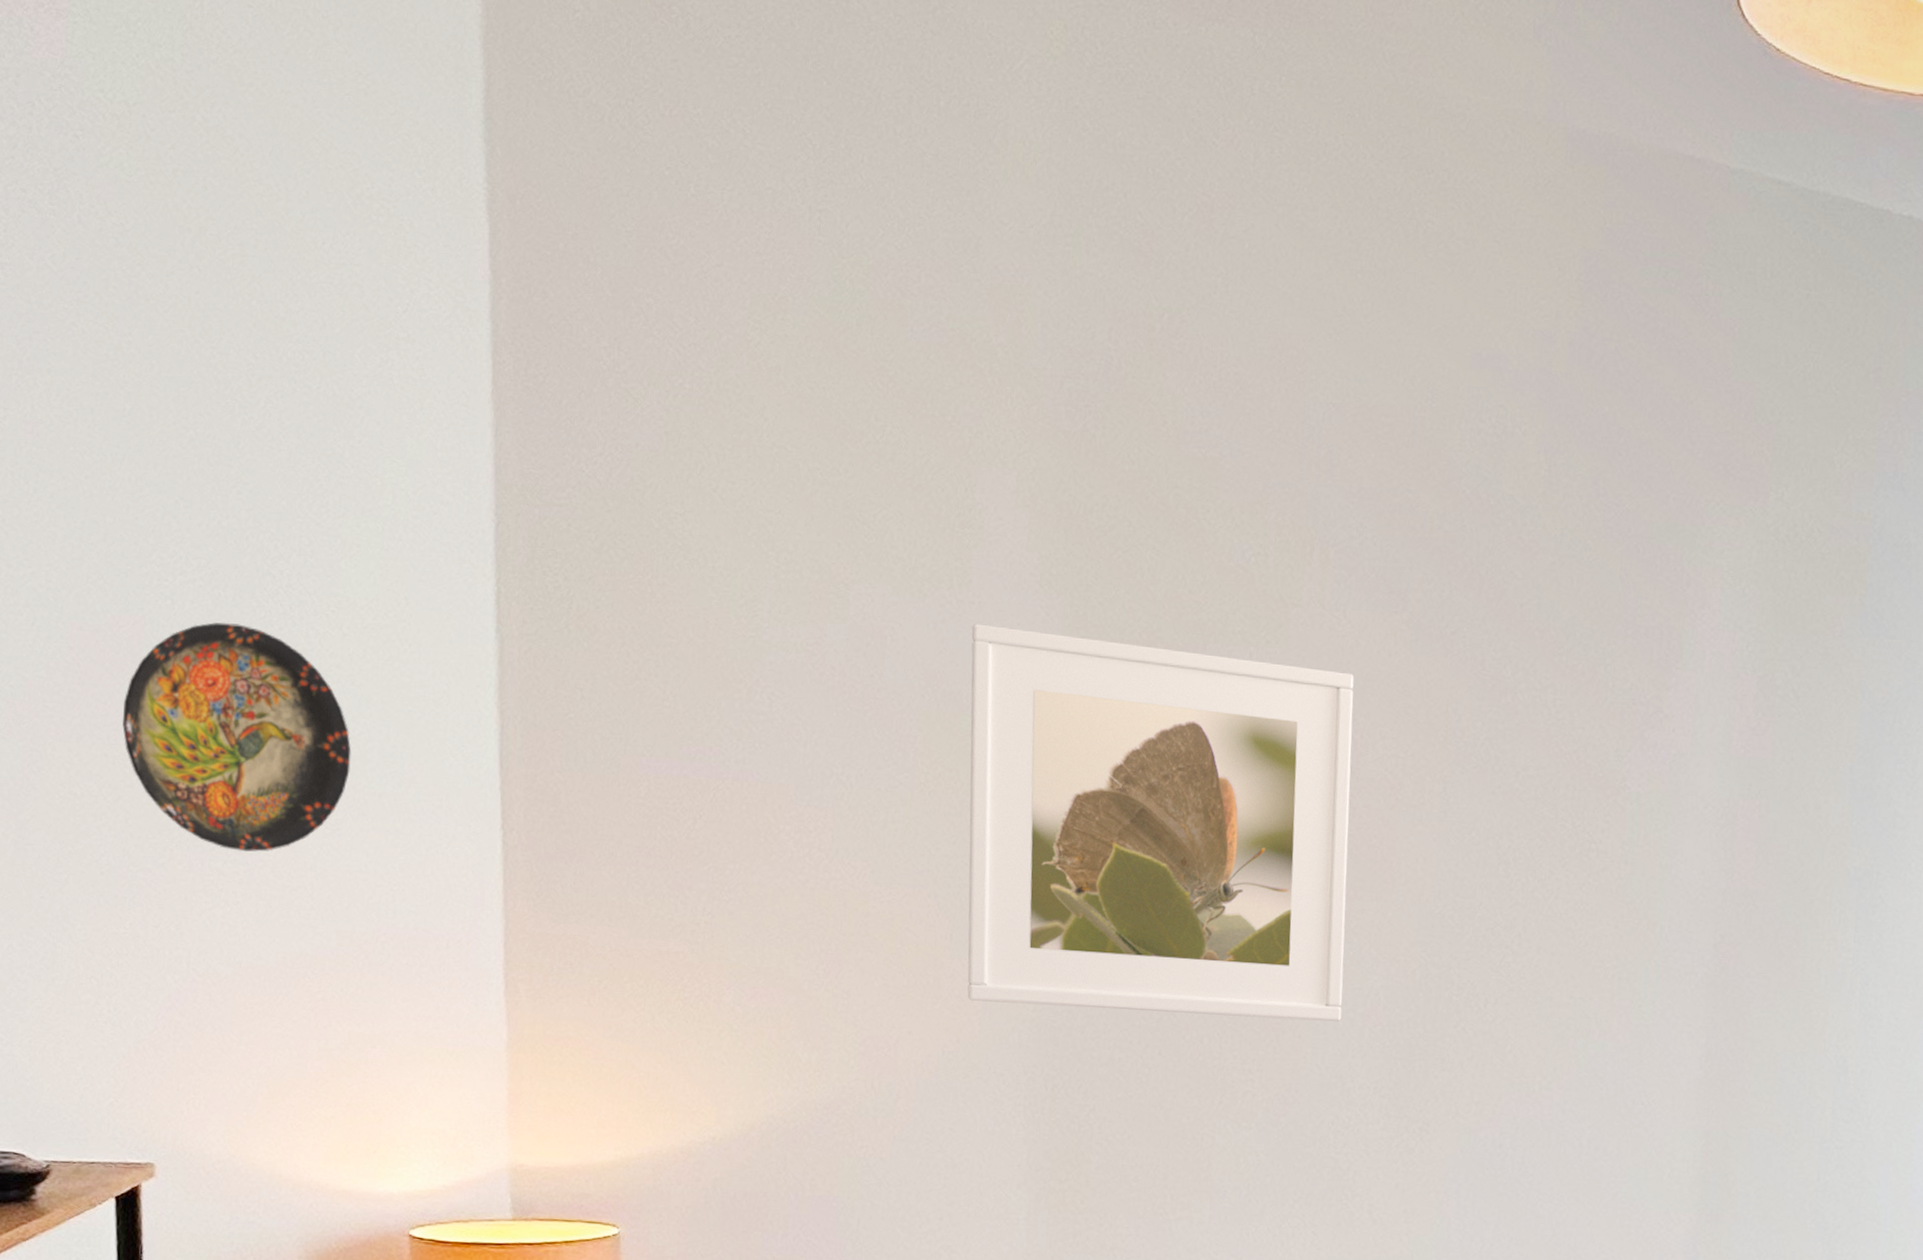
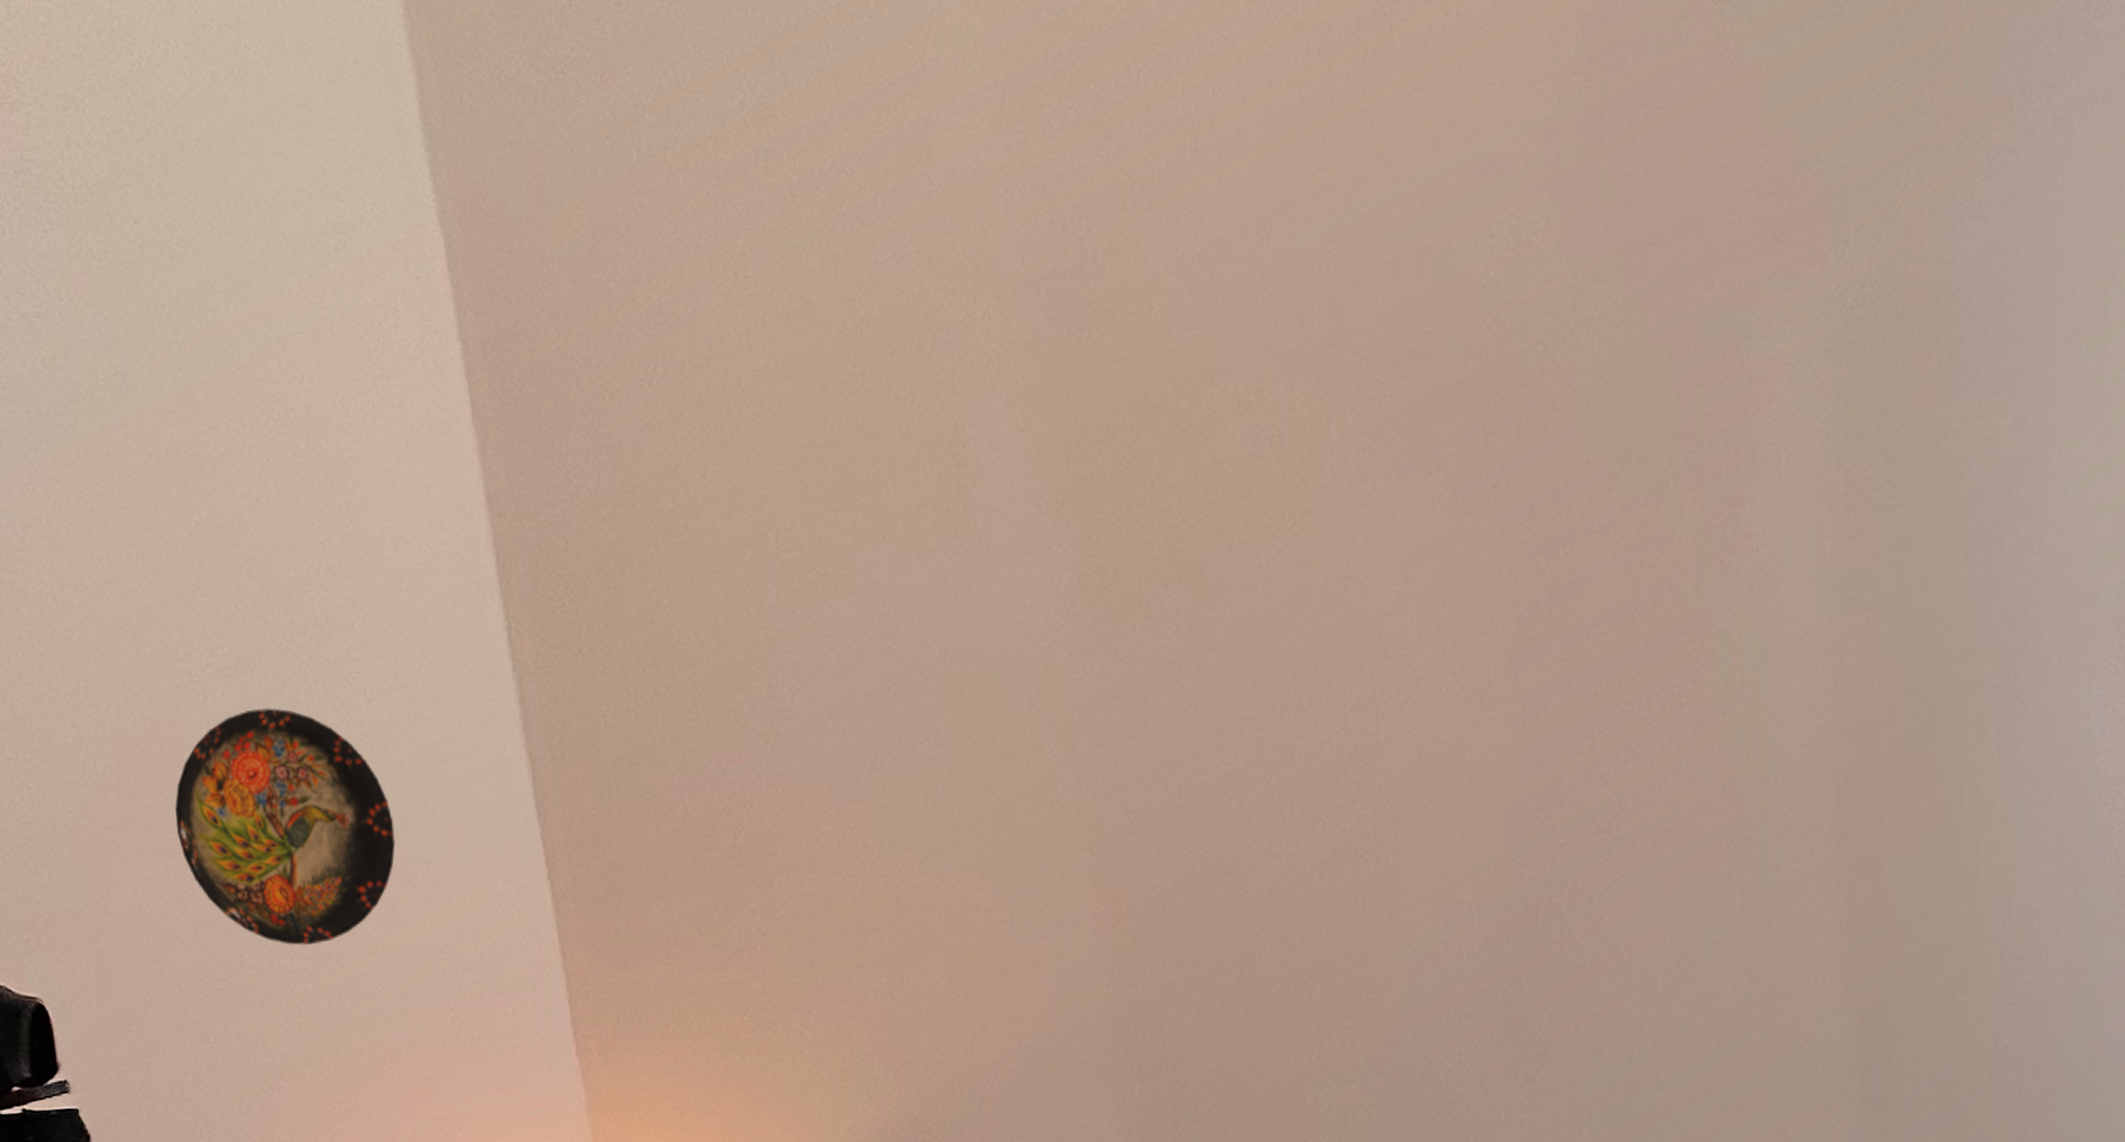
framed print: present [967,624,1354,1022] -> none [984,551,1435,986]

